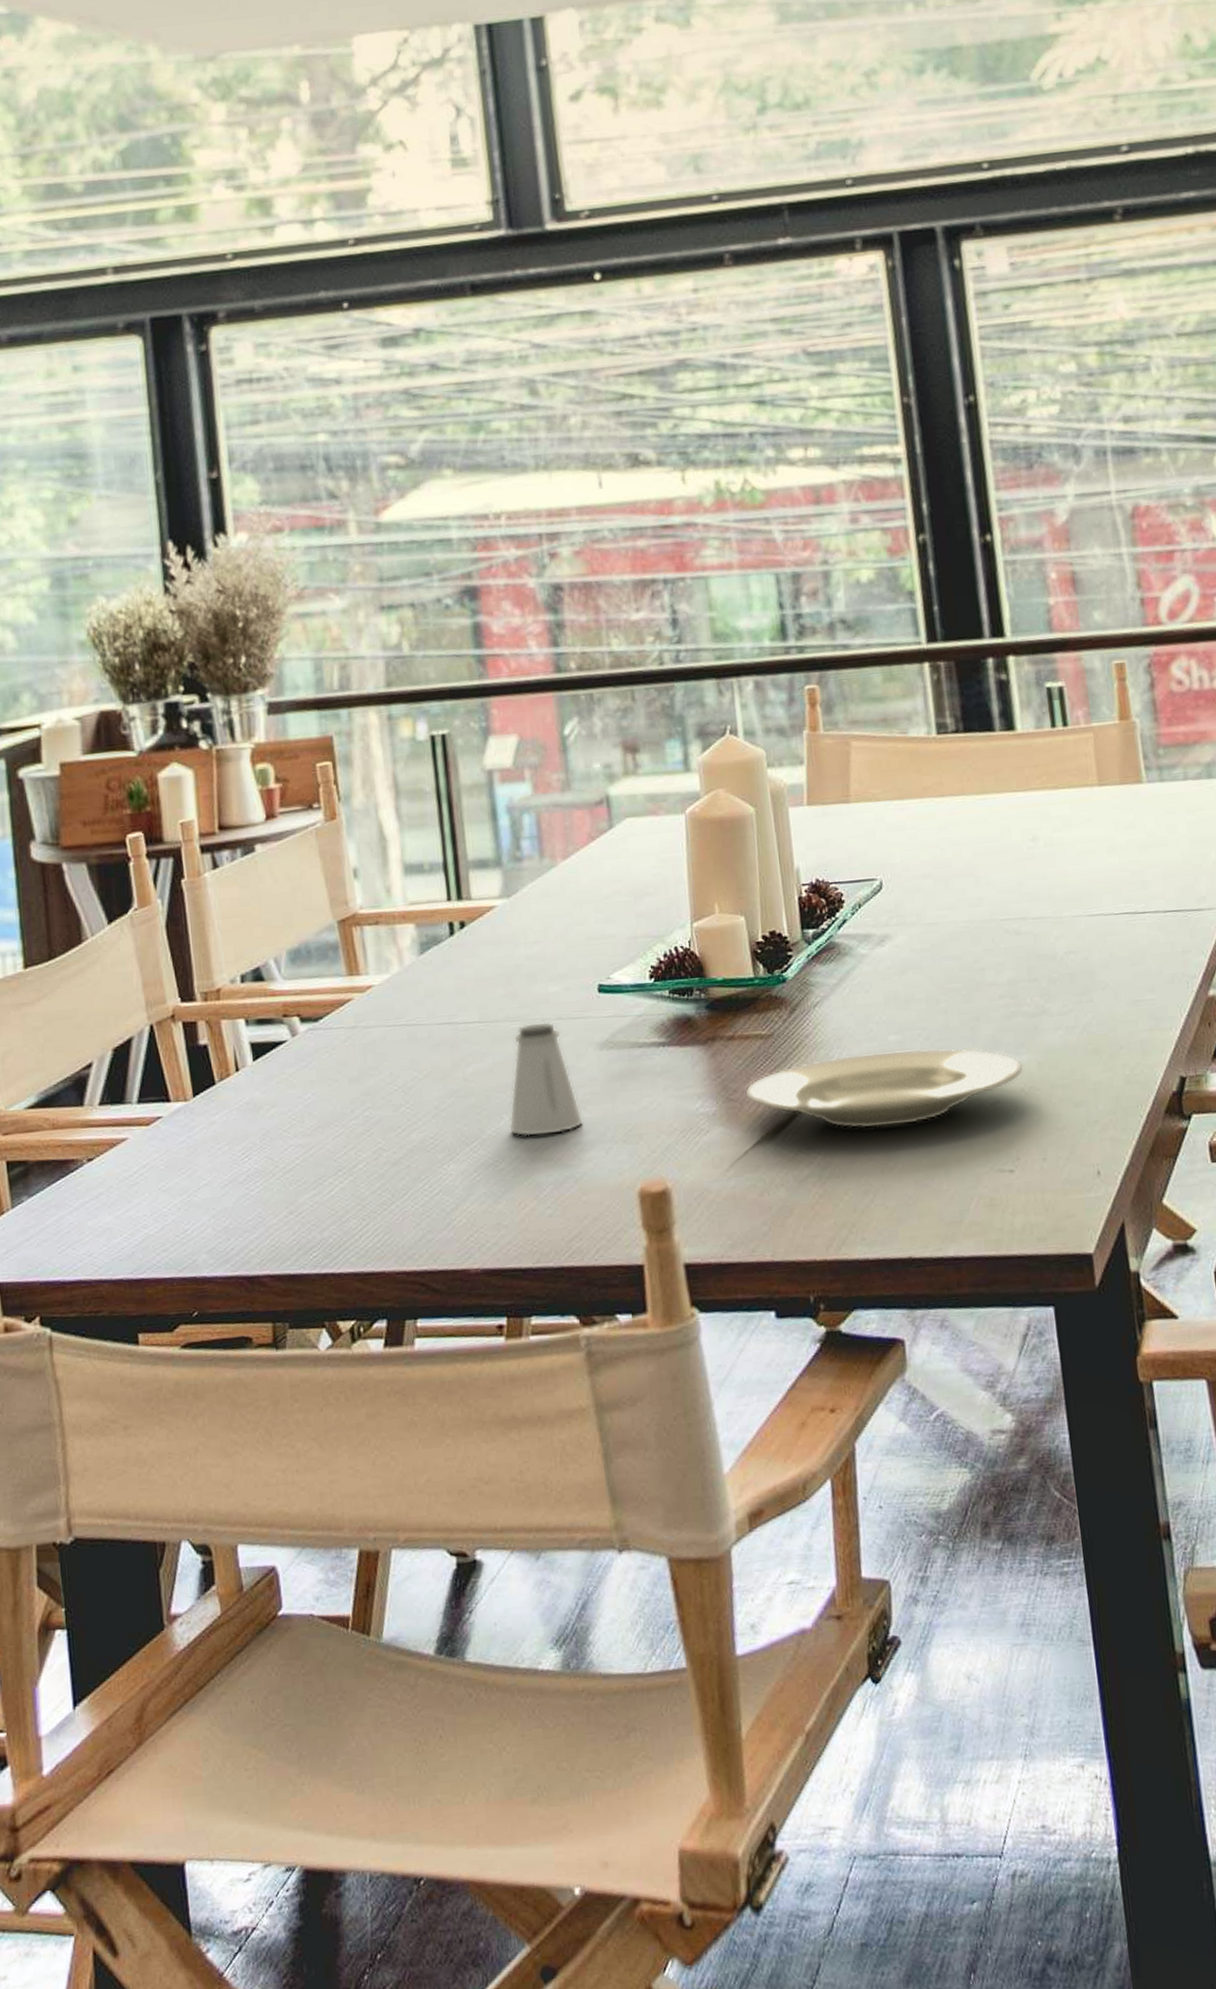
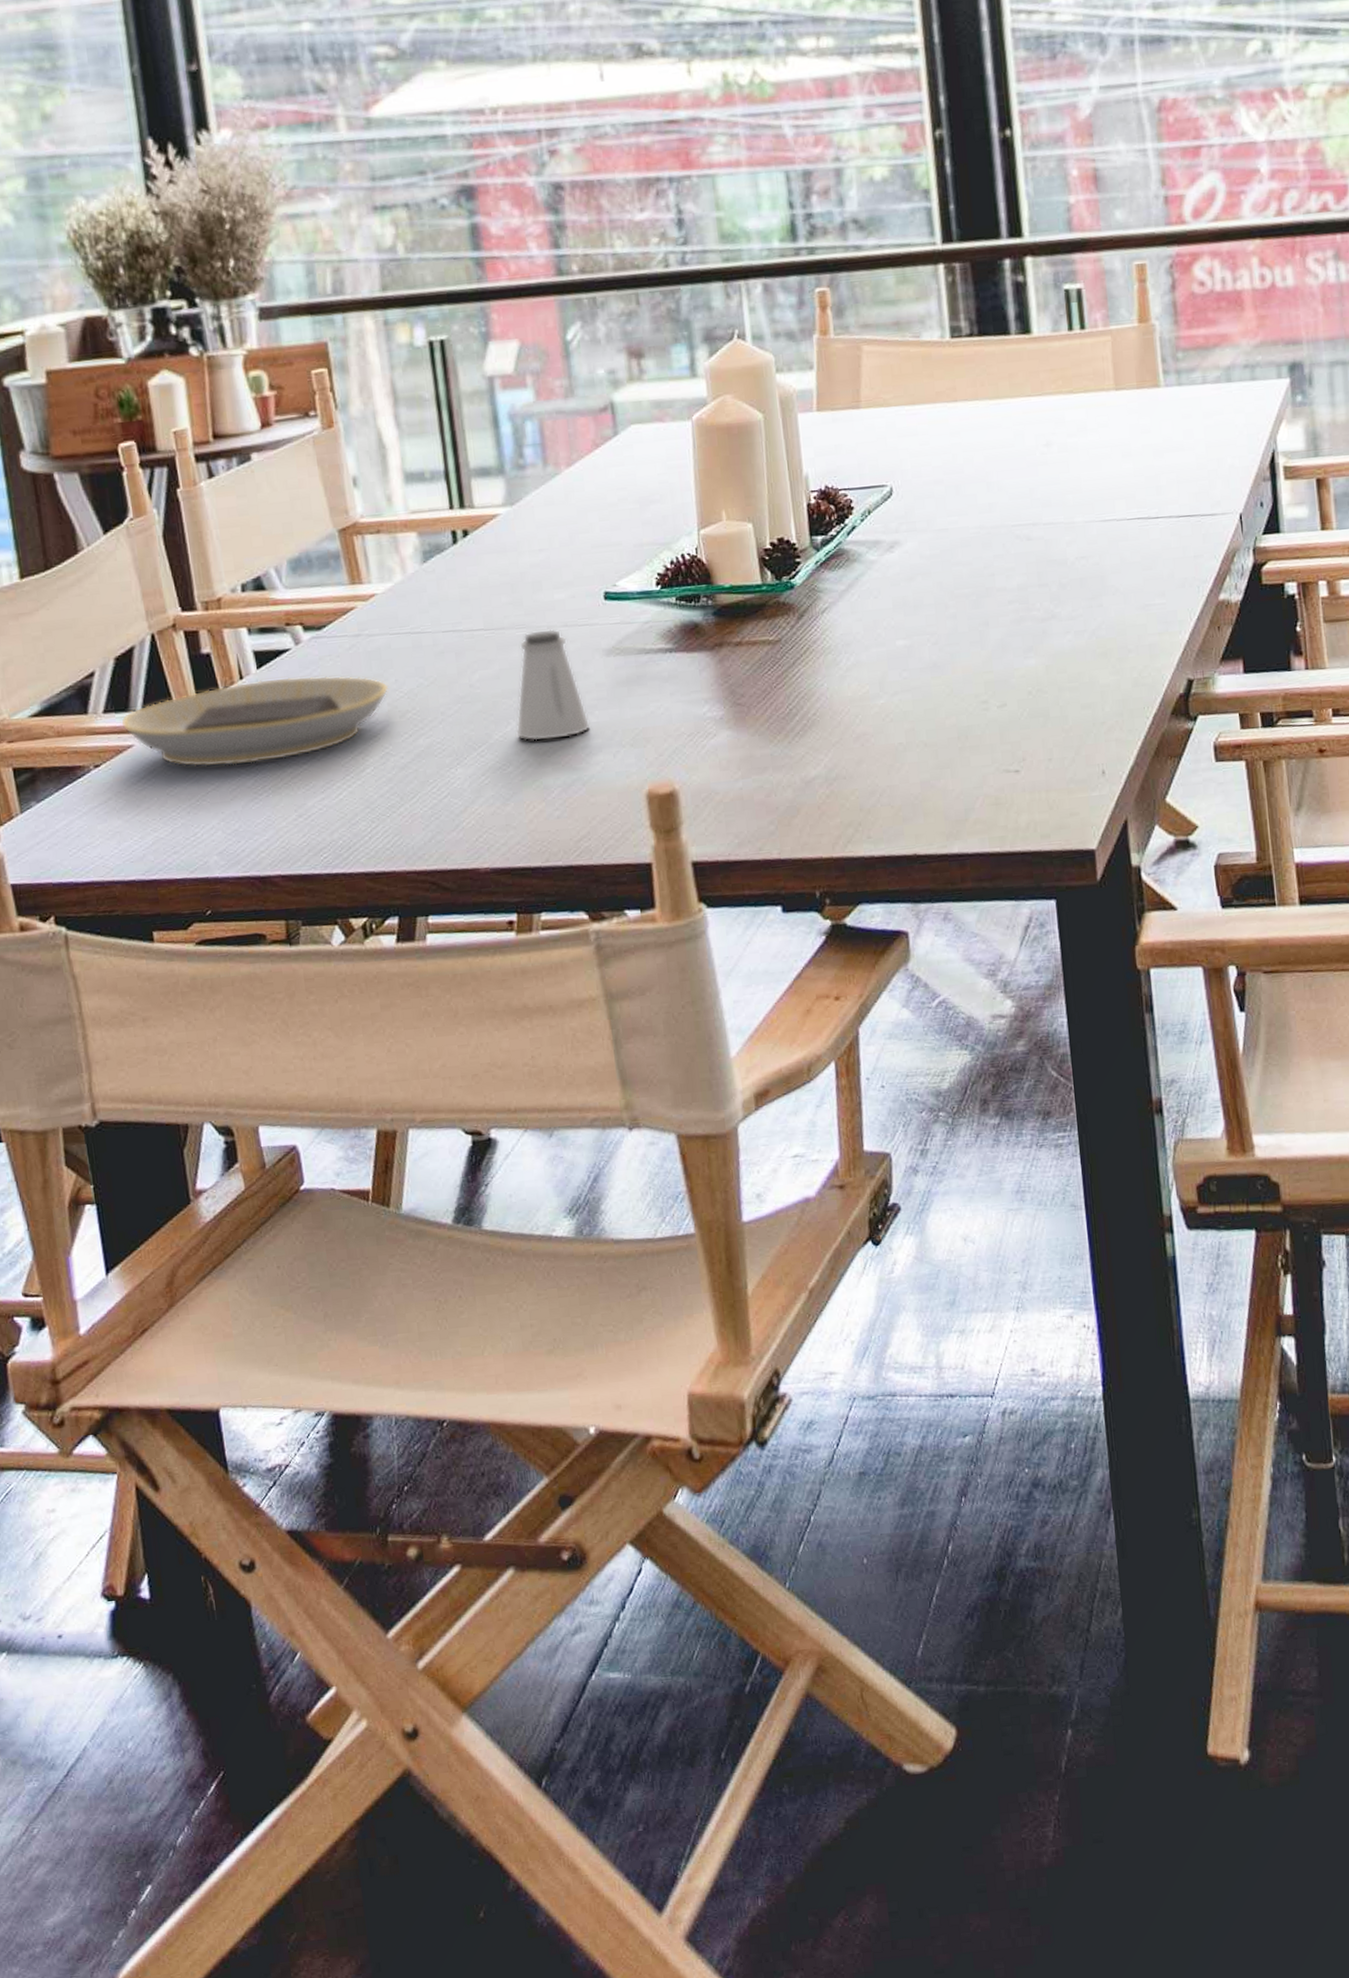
plate: none [116,1068,384,1162] -> present [121,675,389,767]
plate: present [744,1048,1024,1129] -> none [752,652,1032,732]

